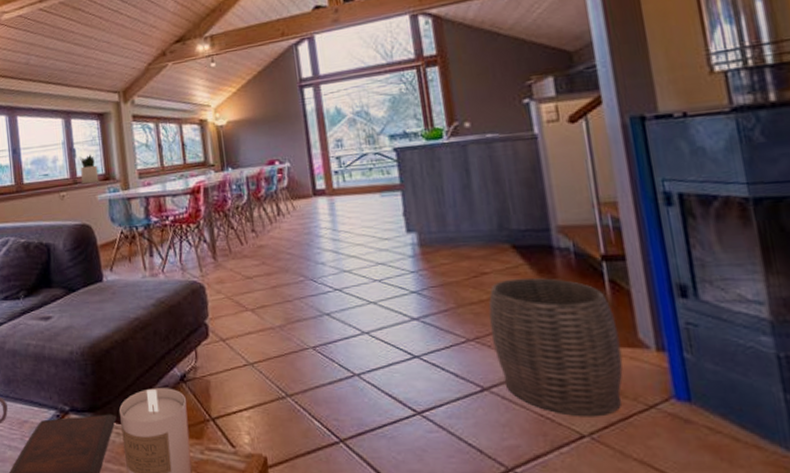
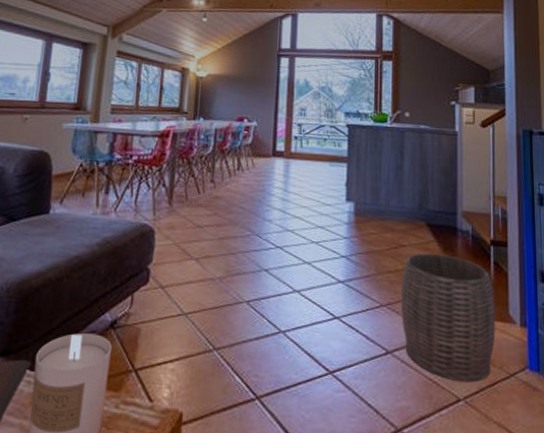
planter: present [80,154,100,185] -> none [49,81,70,111]

